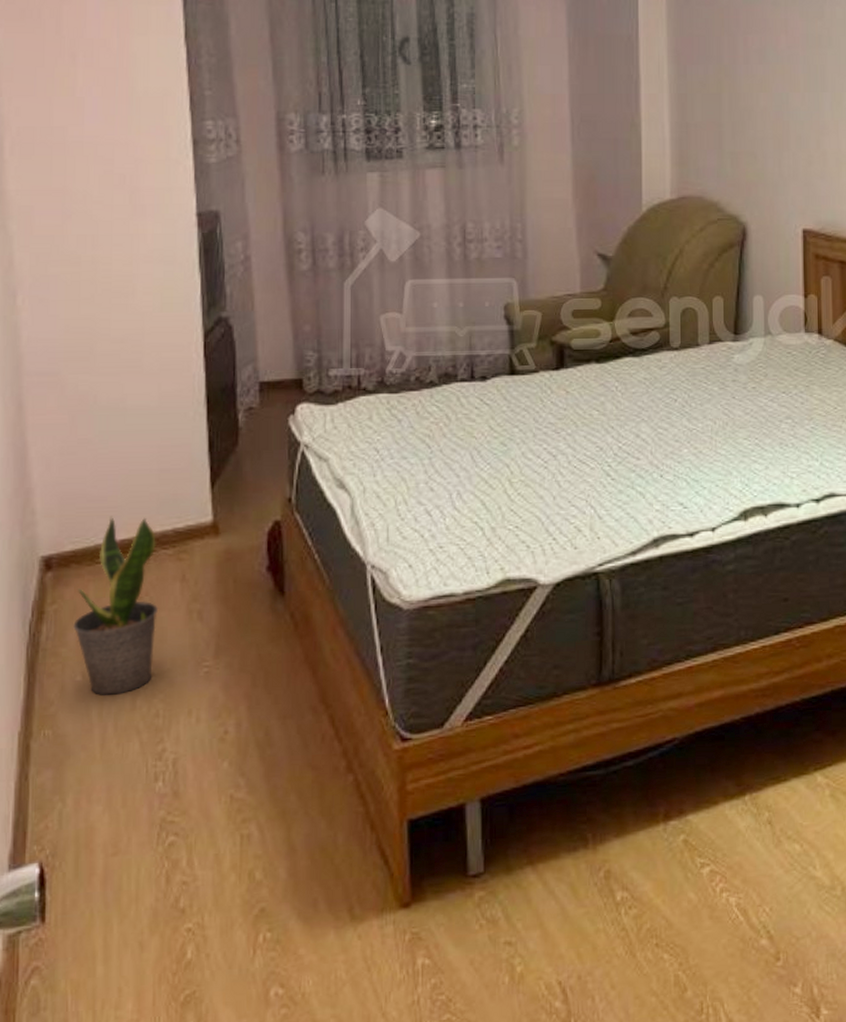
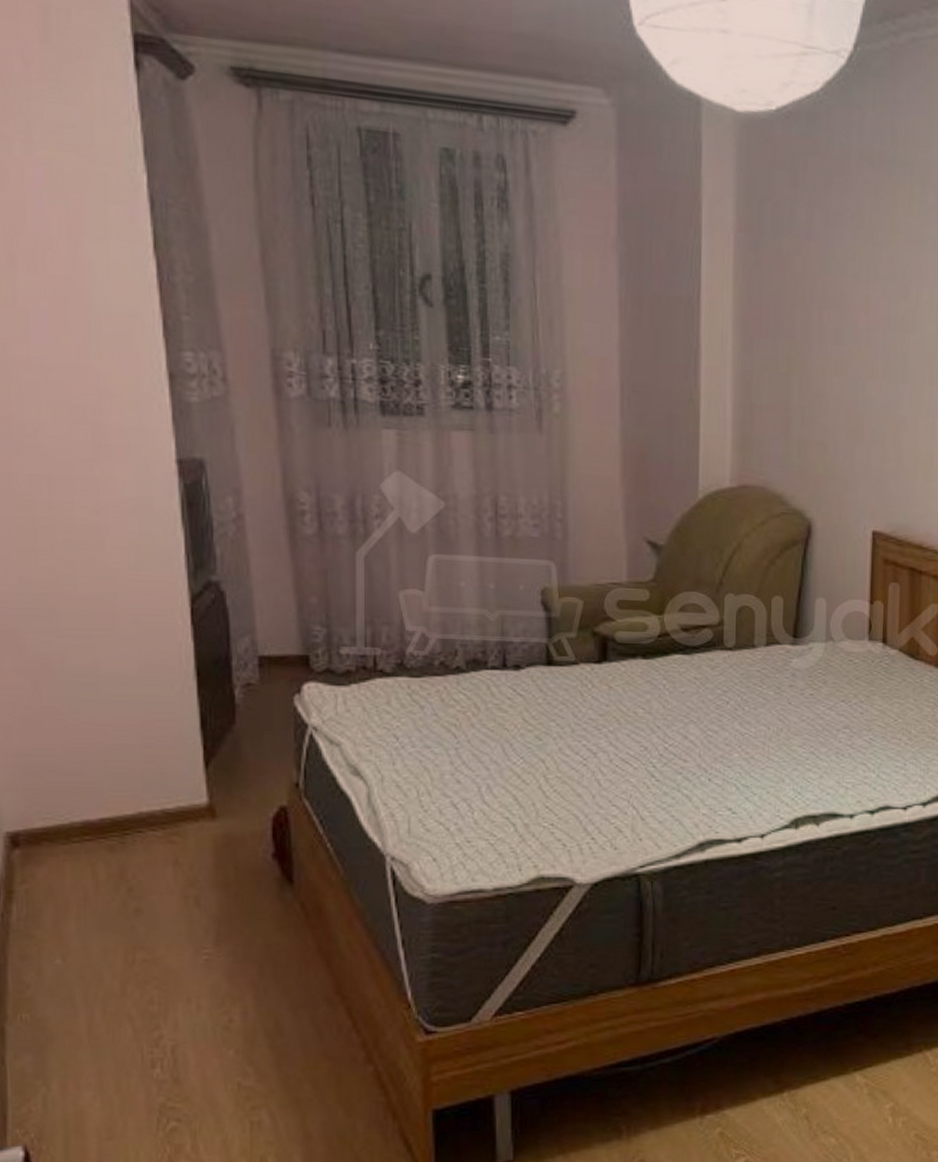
potted plant: present [73,516,159,695] -> none [49,792,149,980]

